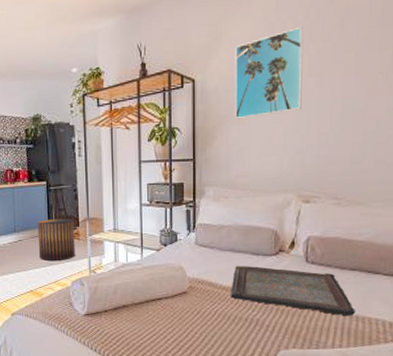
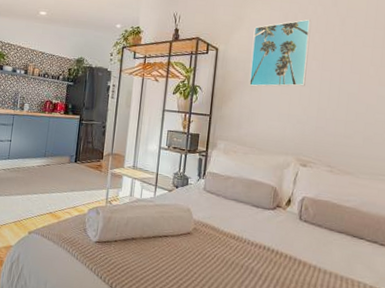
stool: present [37,218,75,260] -> none [63,149,99,189]
serving tray: present [231,265,355,316] -> none [230,214,340,276]

